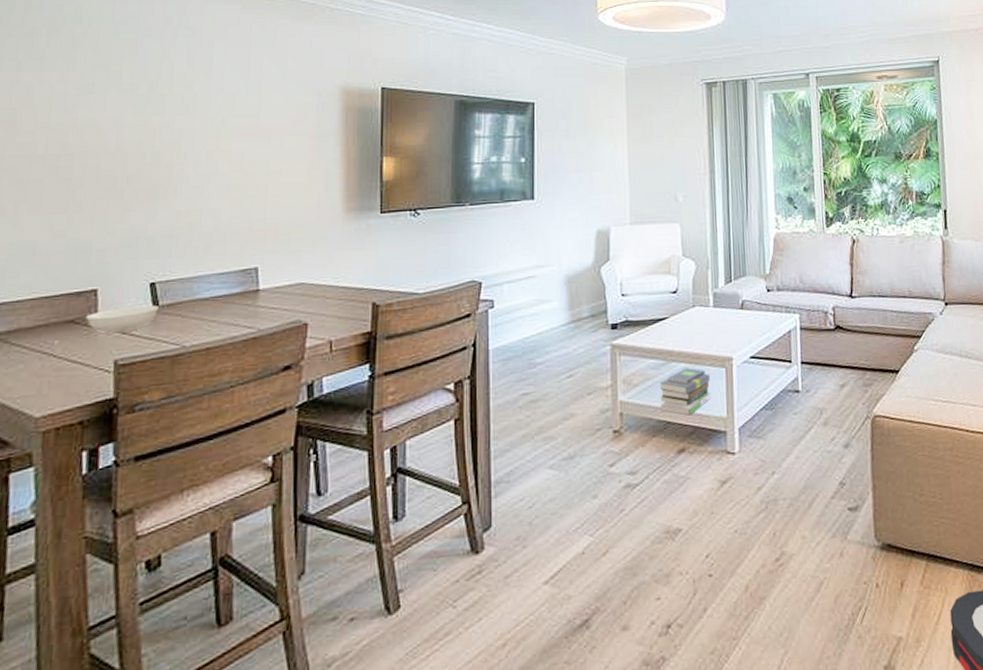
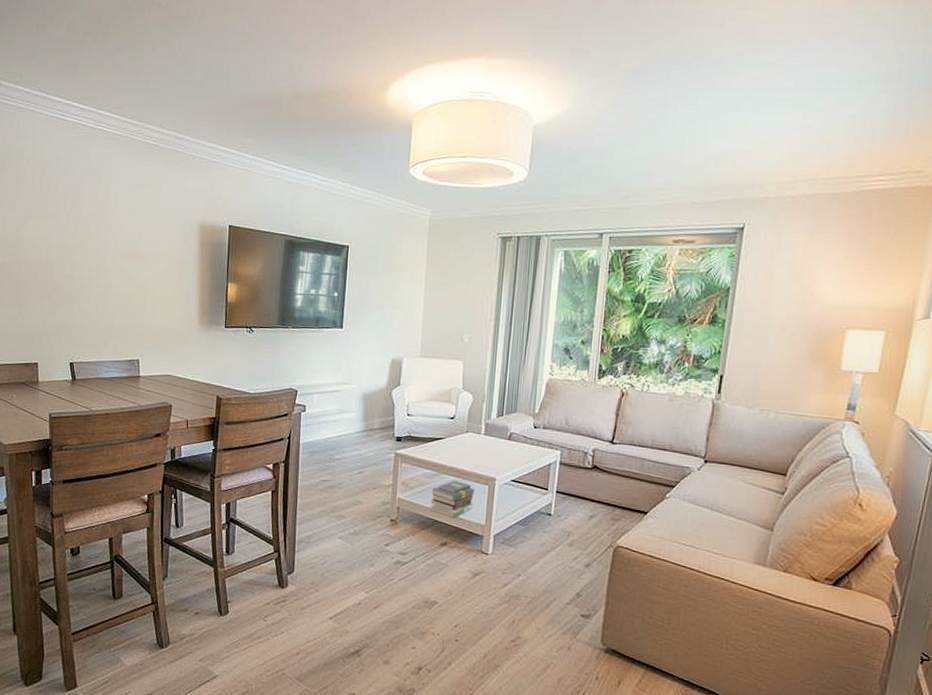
bowl: present [85,304,160,334] -> none [31,377,76,396]

